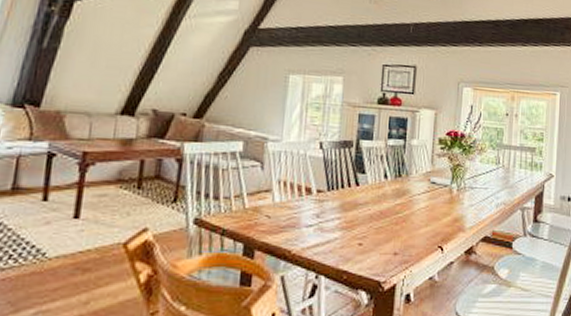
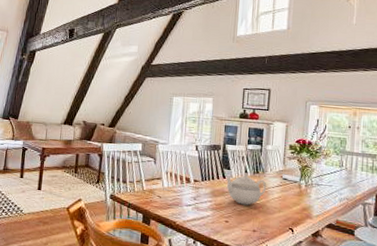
teapot: none [359,177,411,220] -> present [225,172,267,205]

